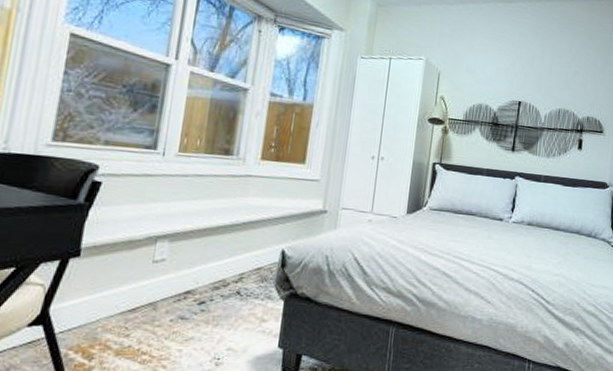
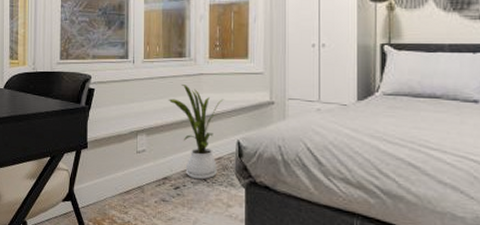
house plant: none [204,186,272,293] -> present [168,85,224,180]

